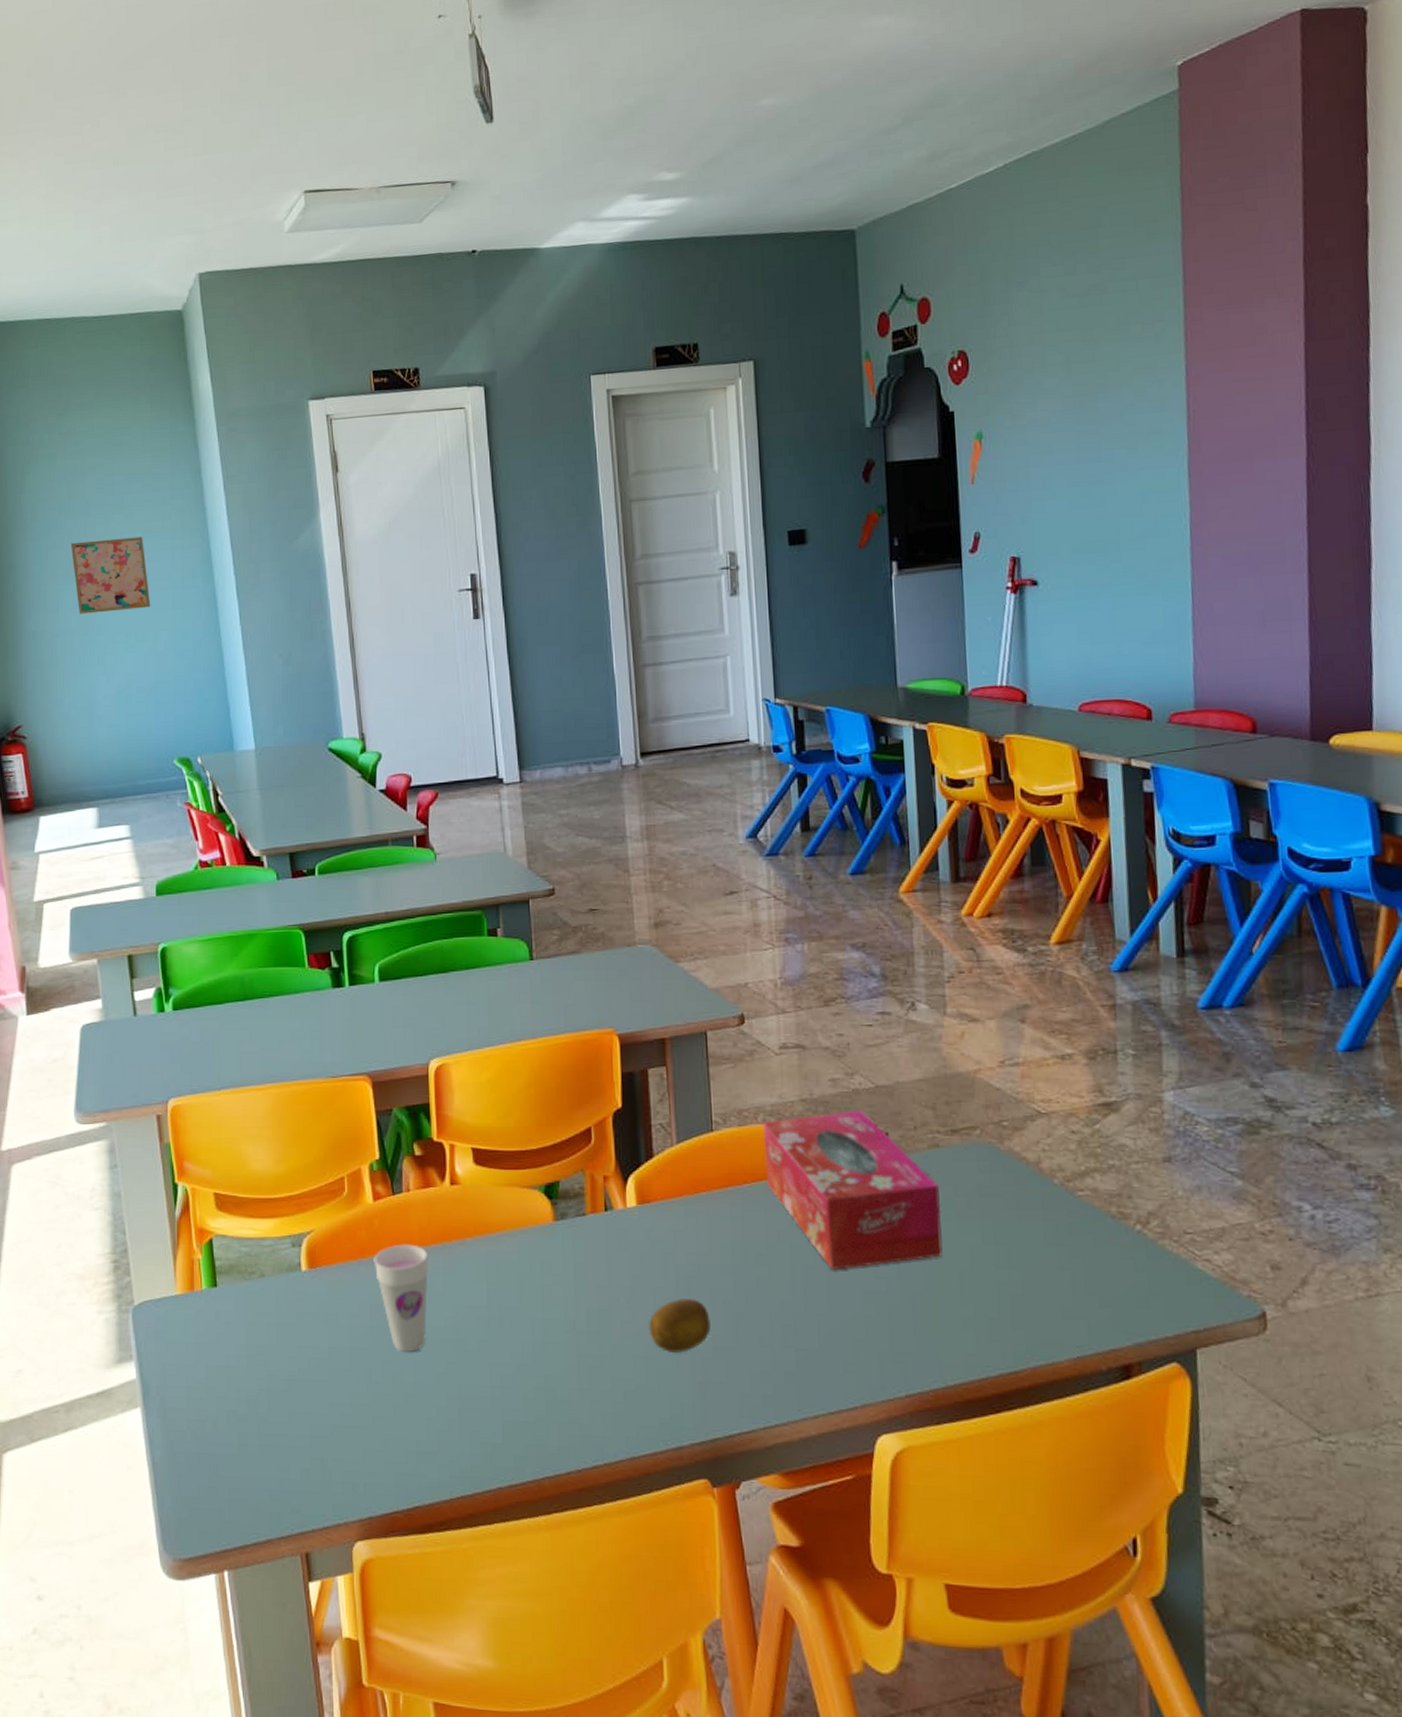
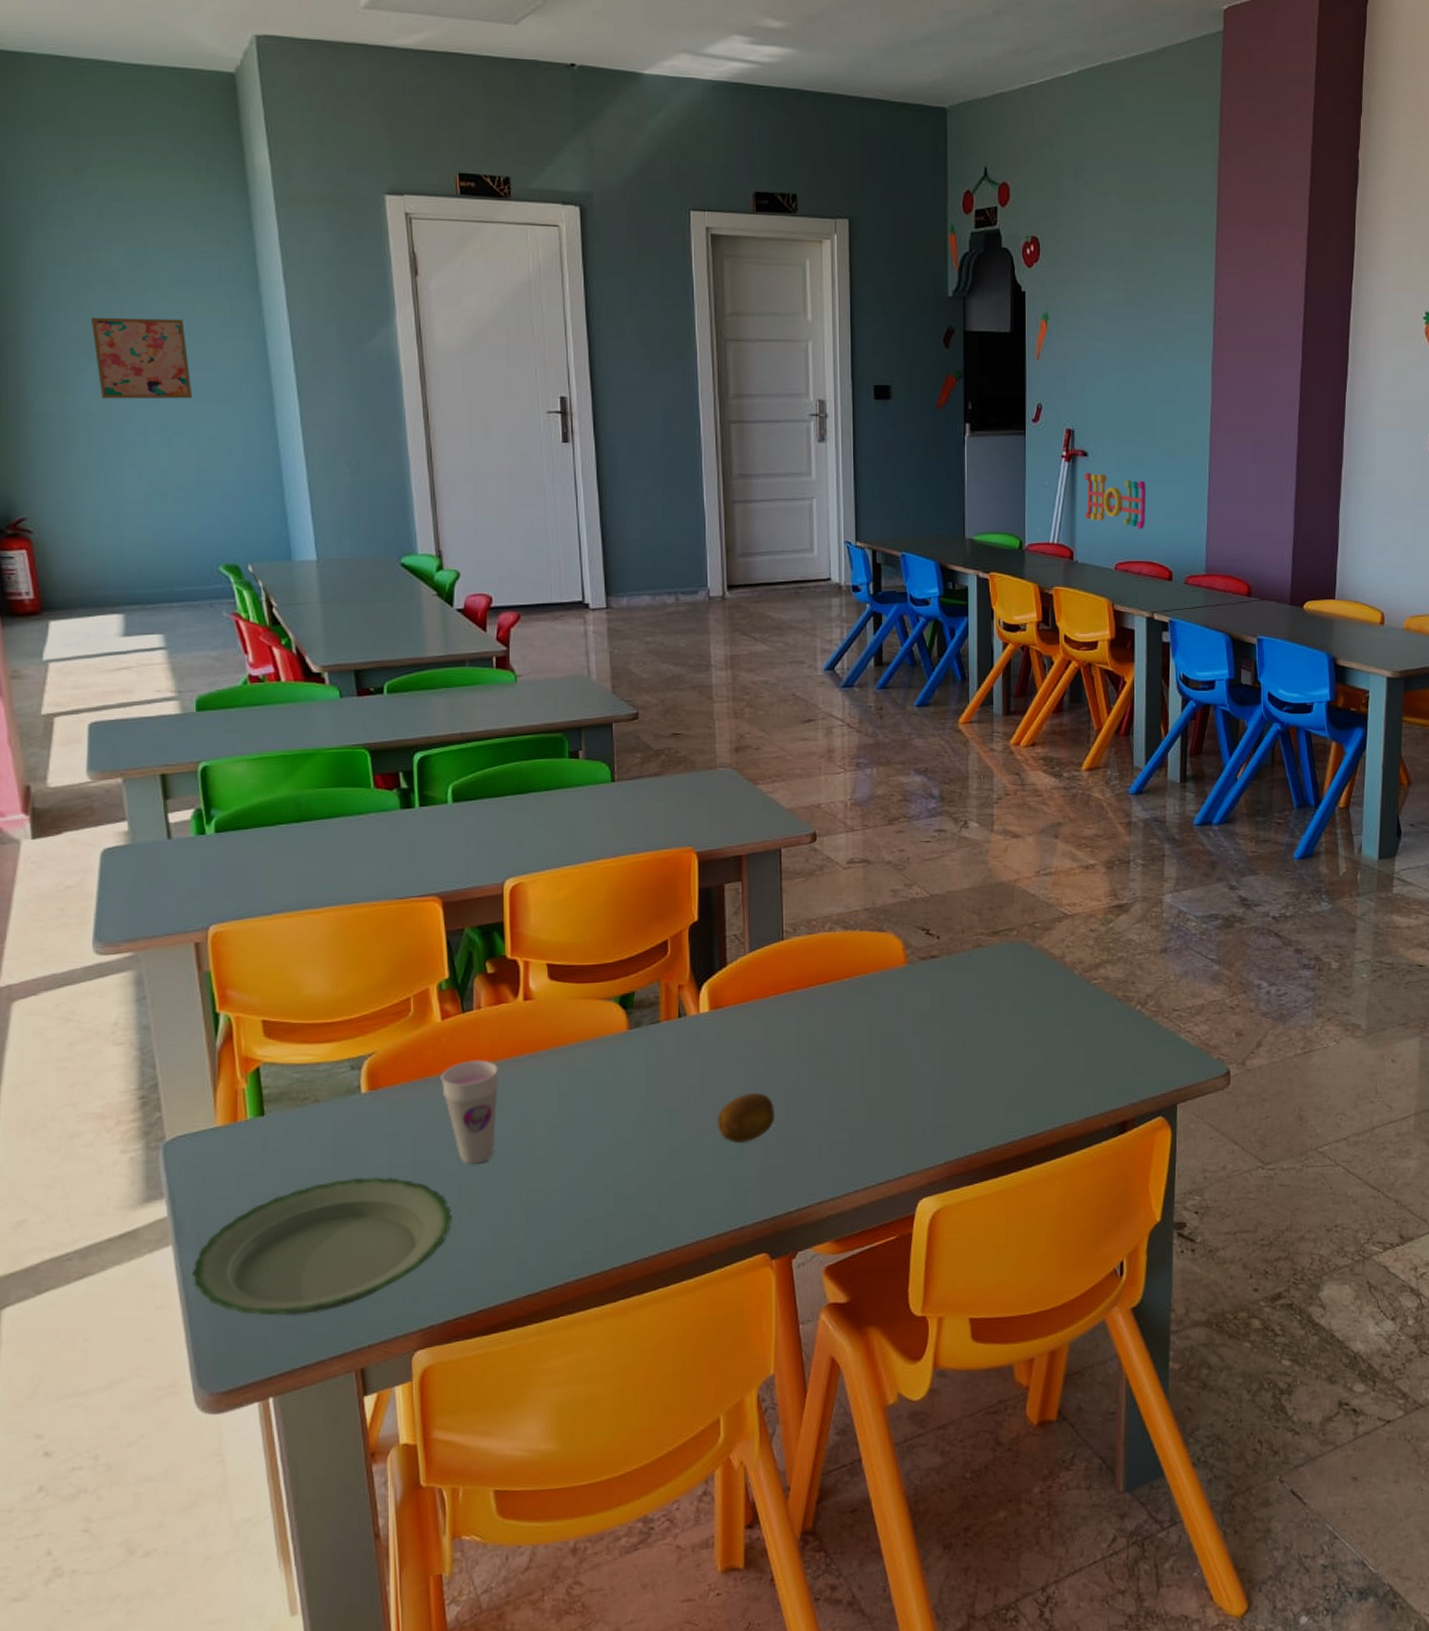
plate: none [157,1357,387,1490] -> present [191,1177,452,1316]
tissue box: present [761,1110,943,1271] -> none [828,917,982,1060]
wall decoration: none [1034,602,1115,663] -> present [1084,472,1147,529]

